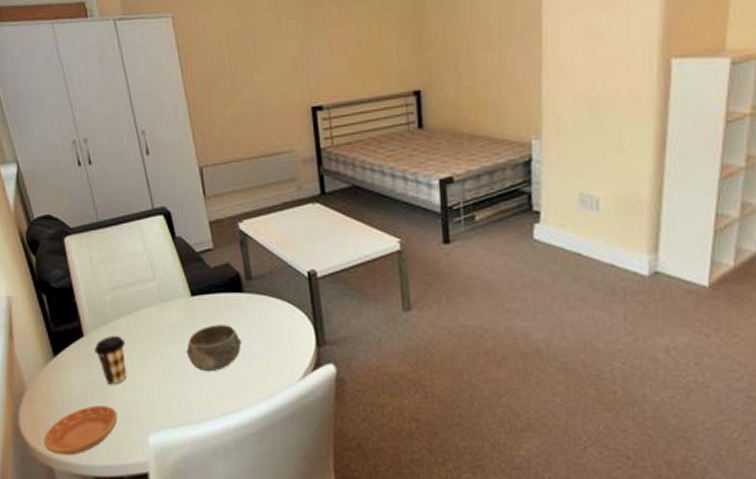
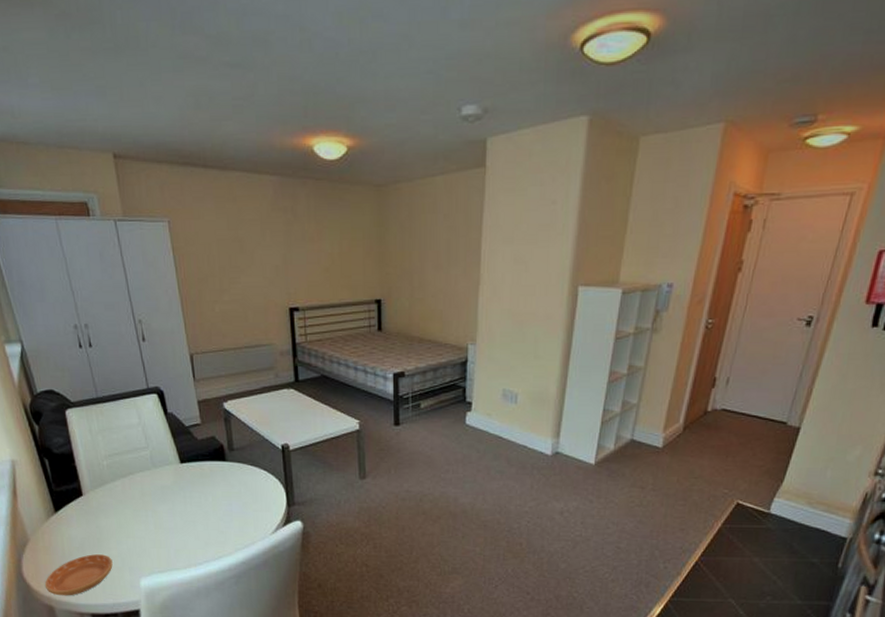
coffee cup: present [94,336,127,385] -> none [92,496,122,537]
bowl: present [186,325,242,372] -> none [175,487,223,527]

